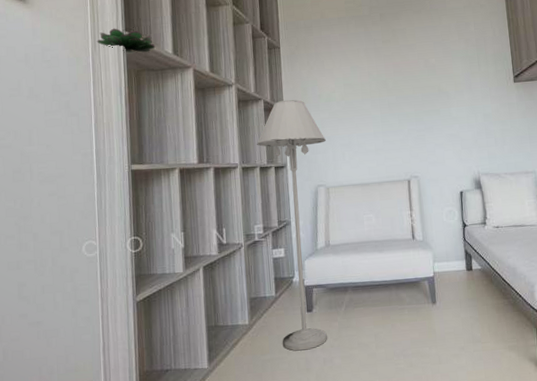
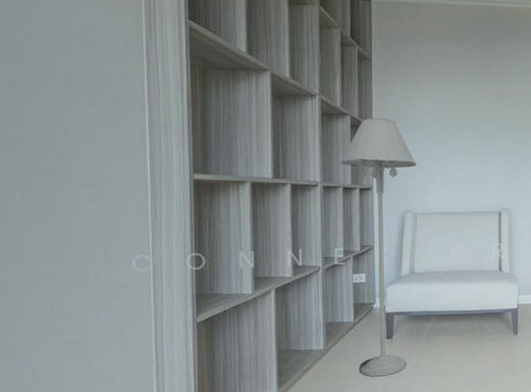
succulent plant: present [97,28,156,54] -> none [152,14,226,47]

